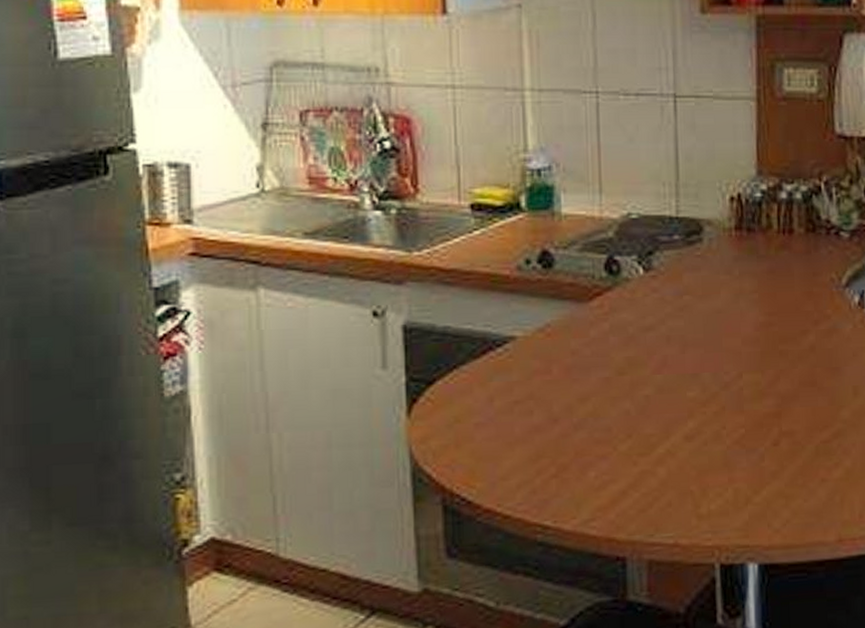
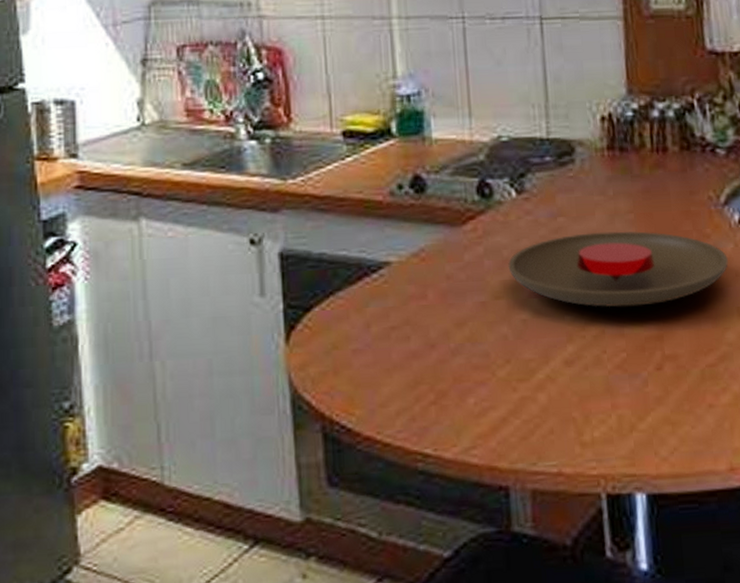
plate: none [633,310,847,385] -> present [508,231,729,308]

